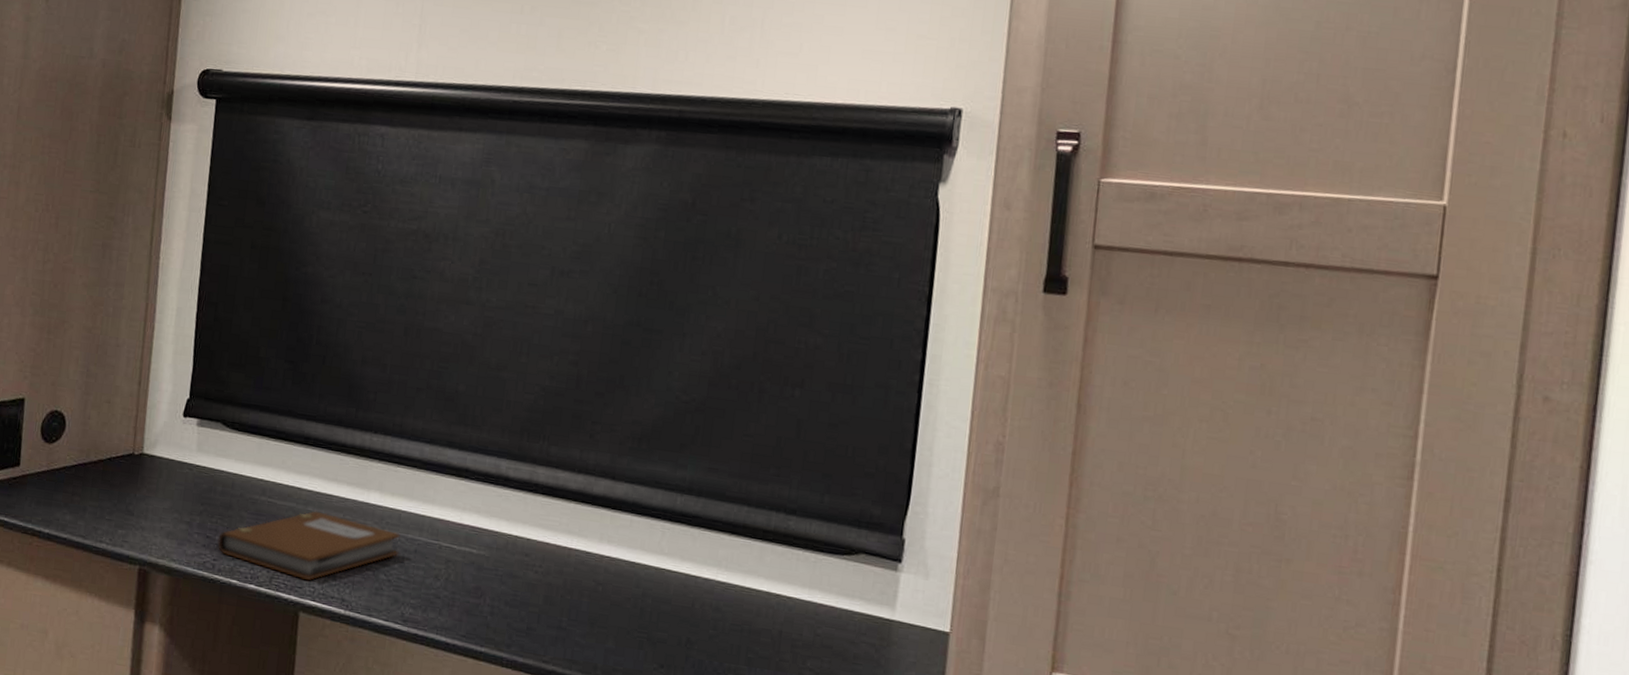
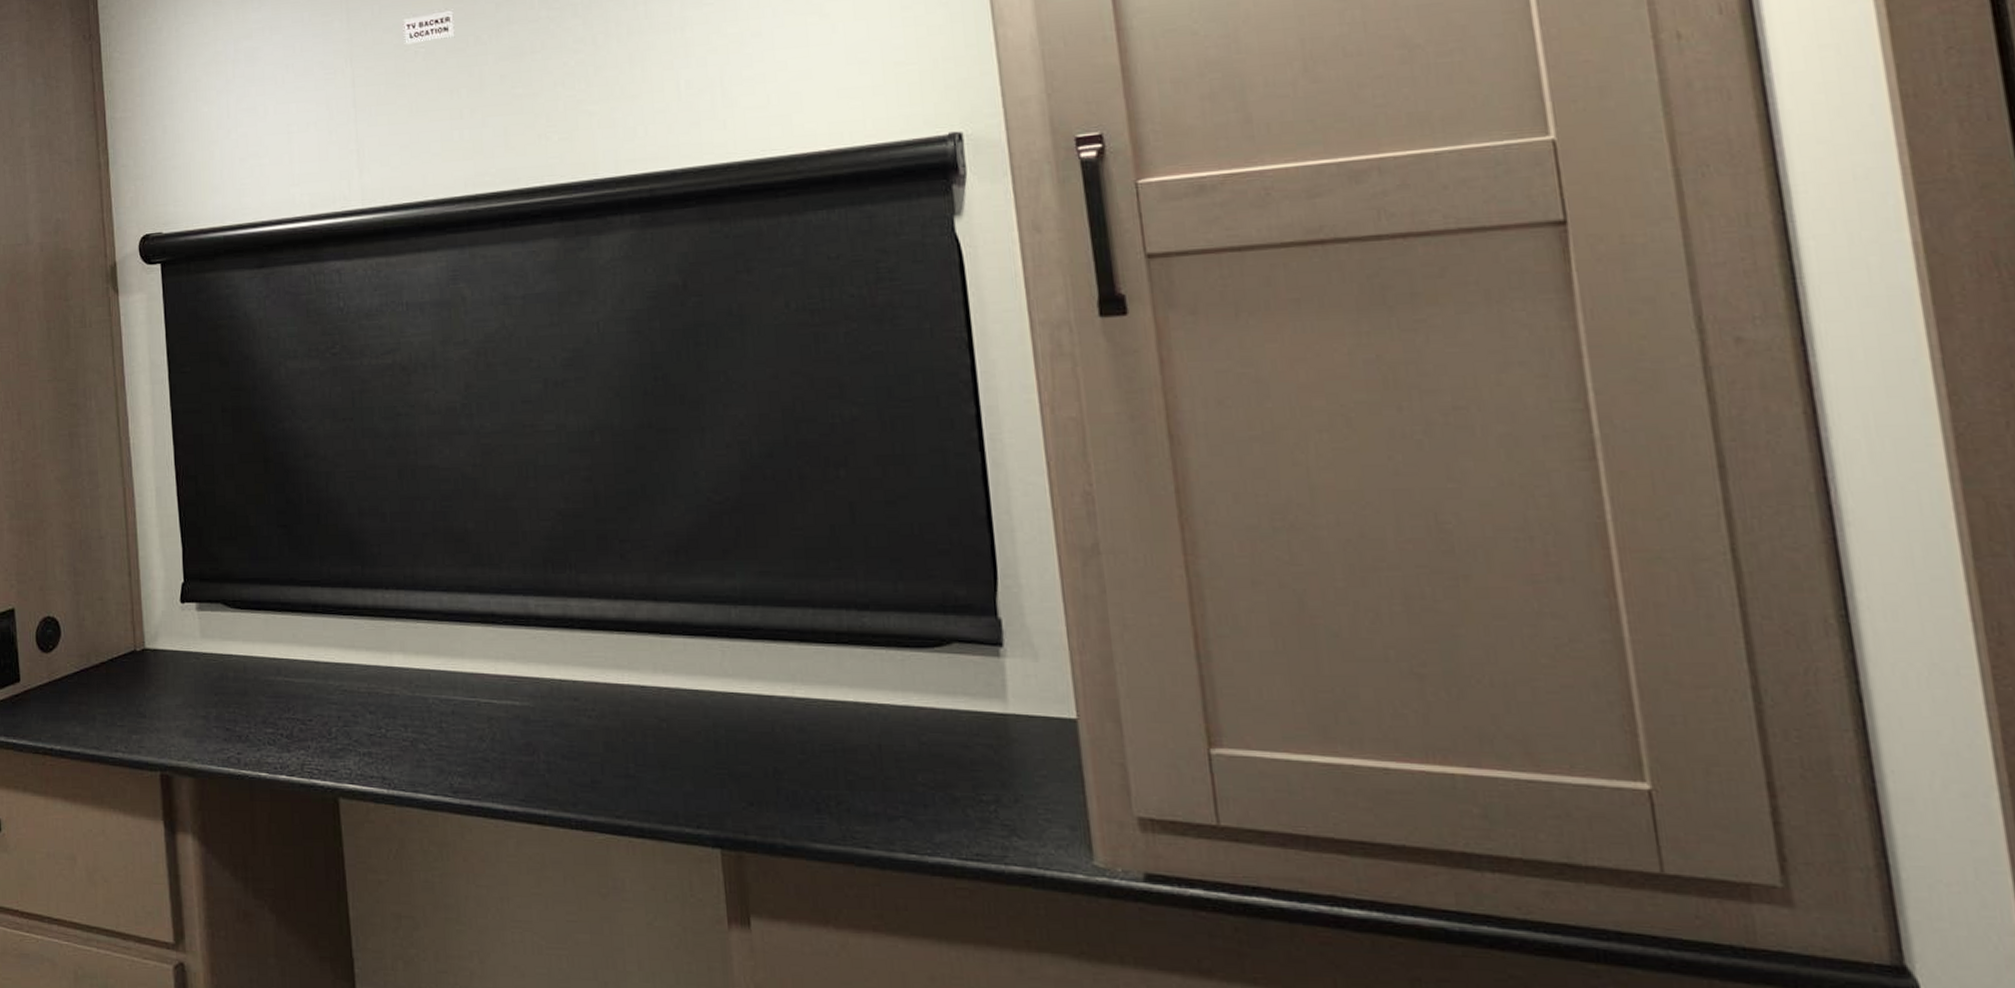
notebook: present [217,511,400,581] -> none [239,684,436,763]

